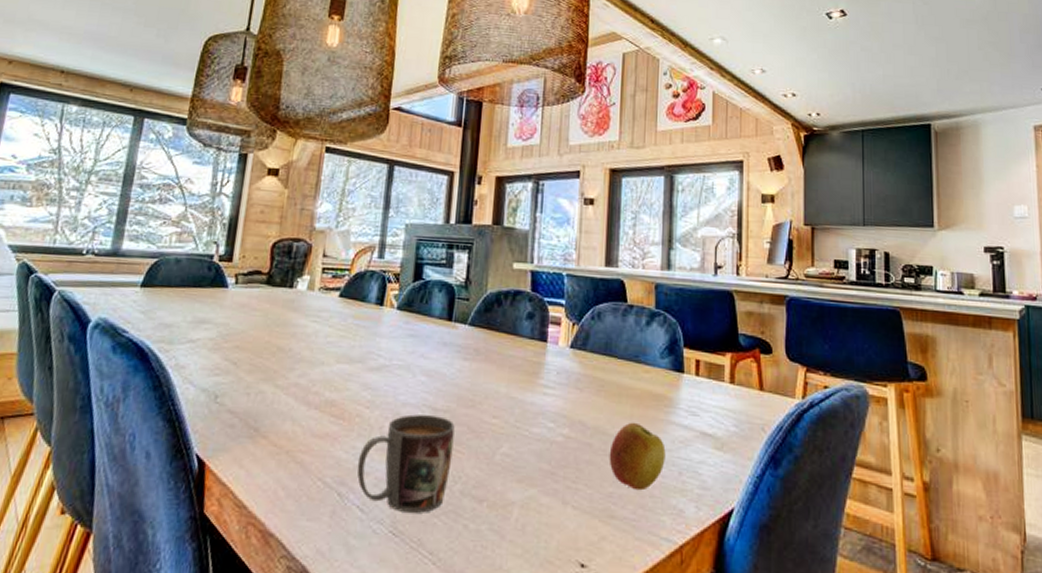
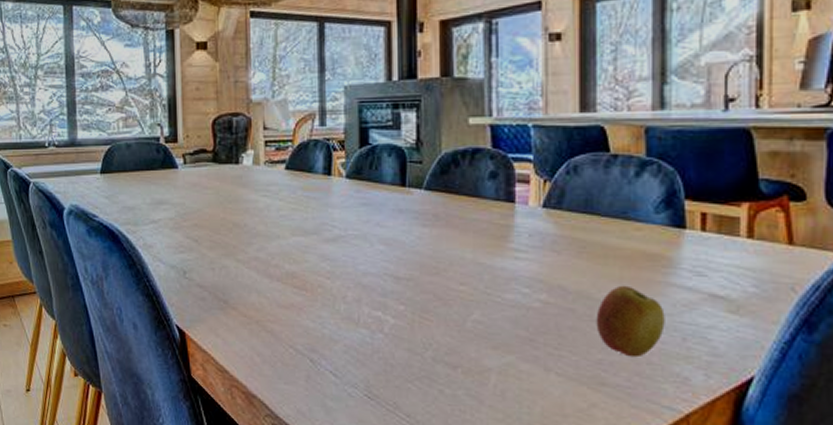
mug: present [357,414,455,514] -> none [325,284,420,379]

